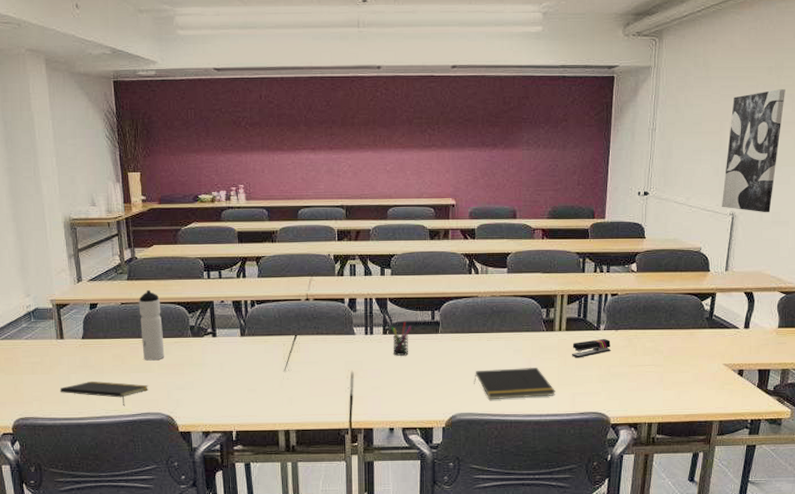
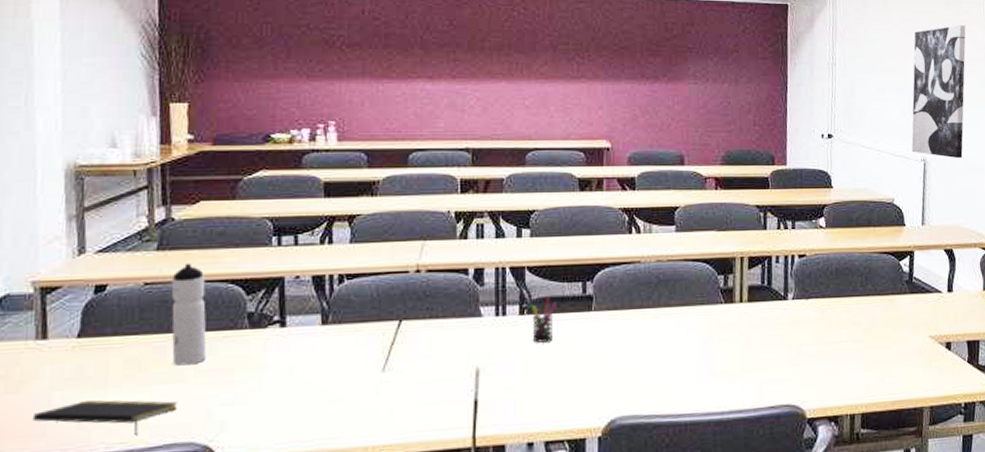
notepad: present [474,367,555,399] -> none [637,350,739,395]
stapler: present [572,339,611,358] -> none [756,311,802,336]

